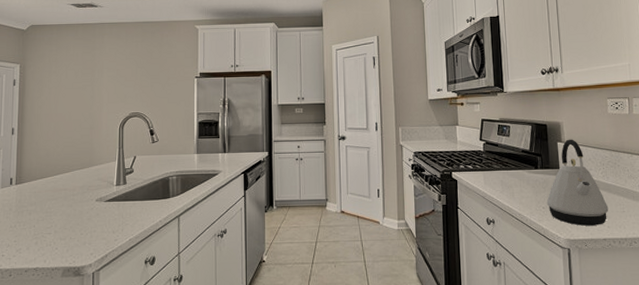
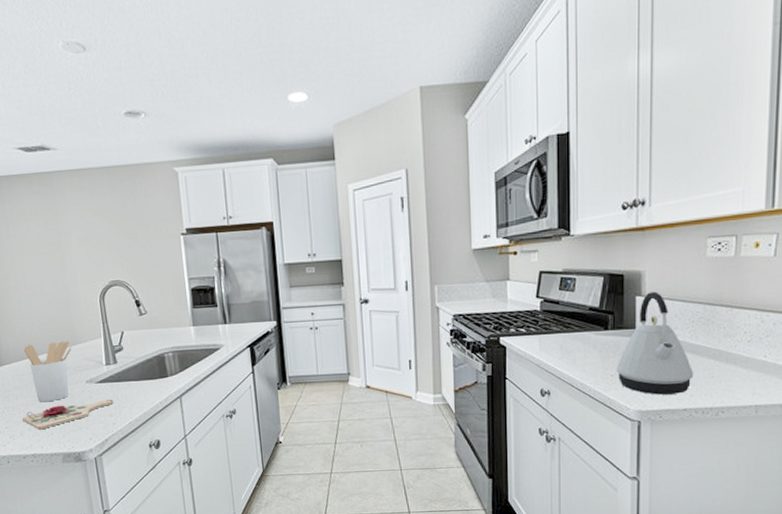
cutting board: none [32,216,118,244] -> present [22,399,113,430]
utensil holder: none [44,163,88,218] -> present [23,341,72,402]

